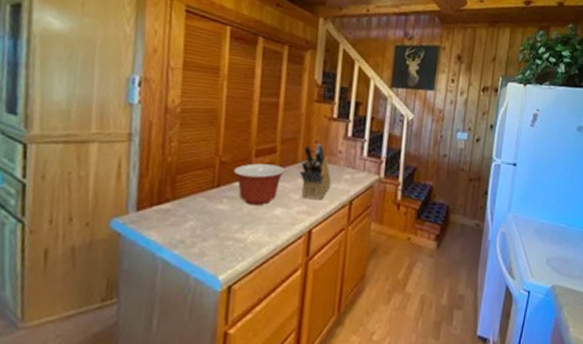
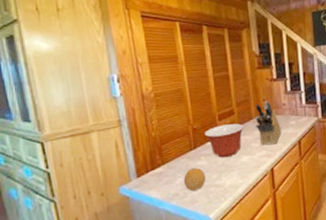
fruit: none [194,211,225,240] -> present [183,167,206,191]

